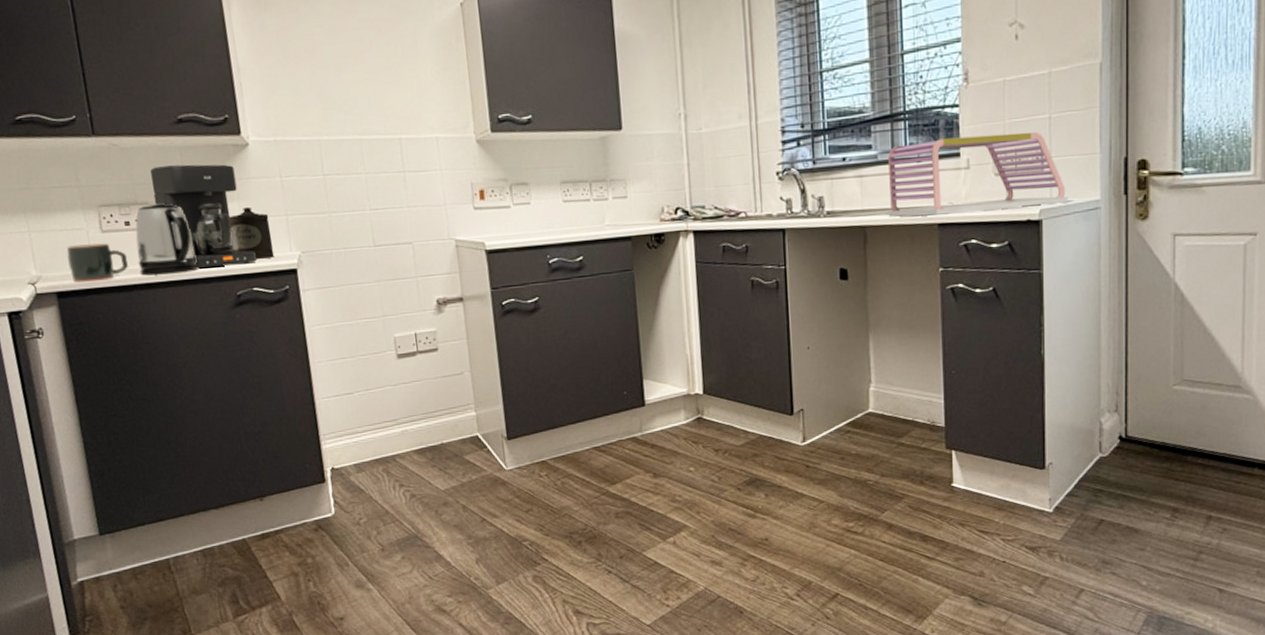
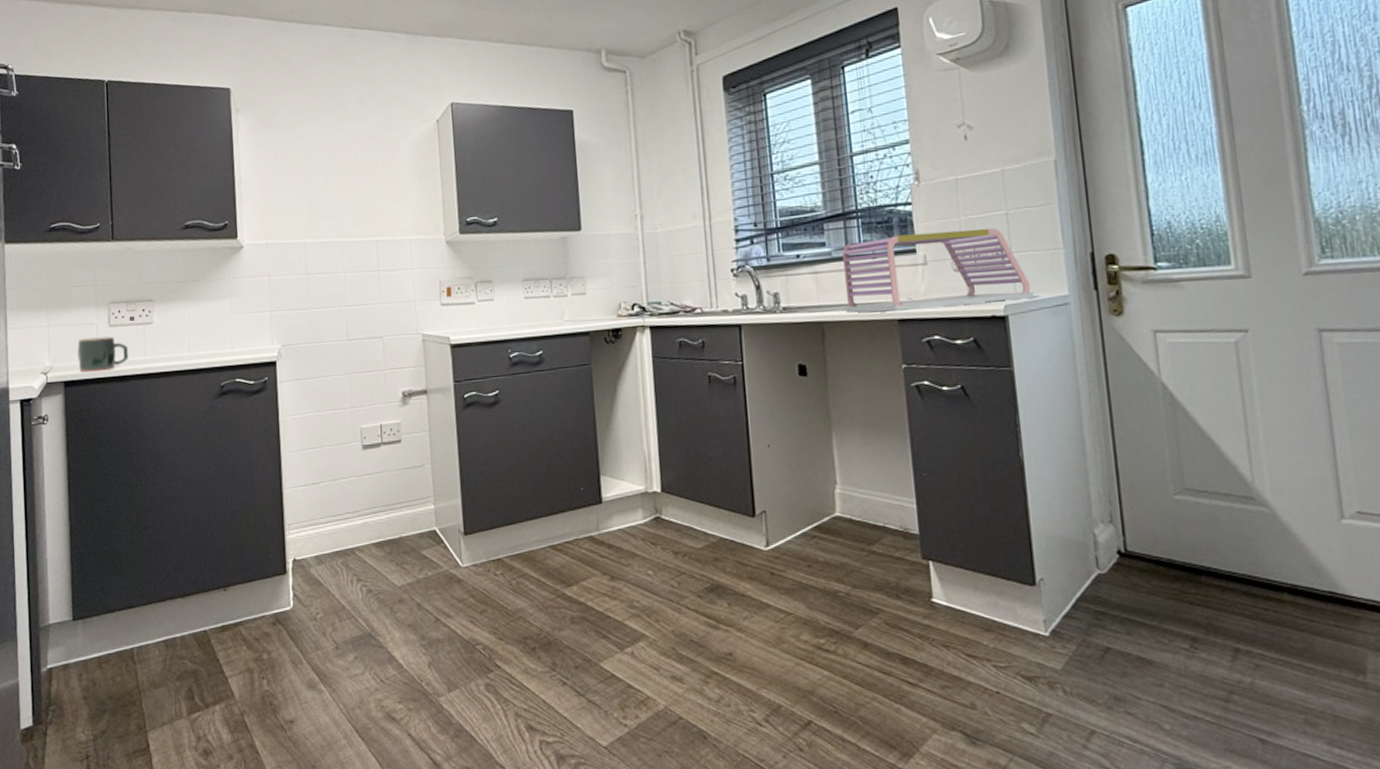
kettle: present [135,203,198,277] -> none [137,300,189,368]
coffee maker: present [150,164,257,269] -> none [157,265,241,361]
canister: present [229,206,275,260] -> none [220,303,257,353]

